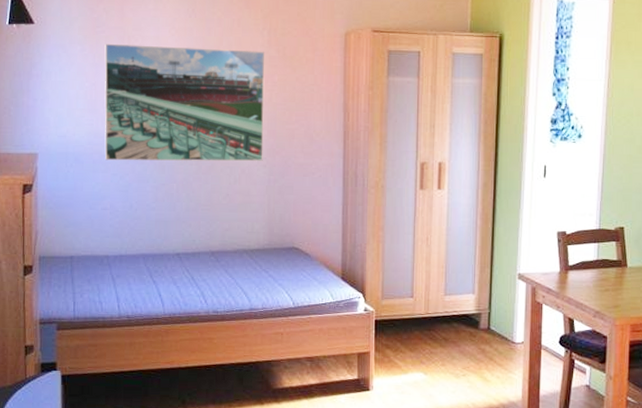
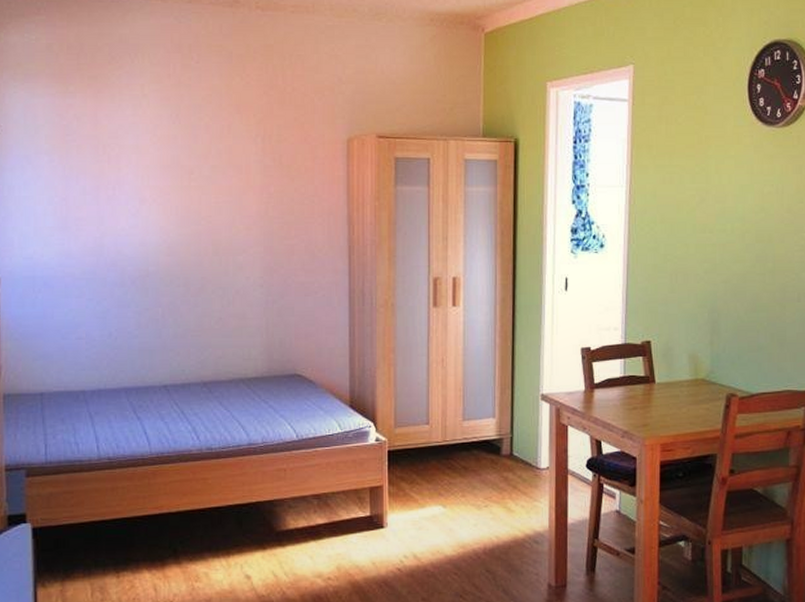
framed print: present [104,43,265,162] -> none [76,153,259,284]

